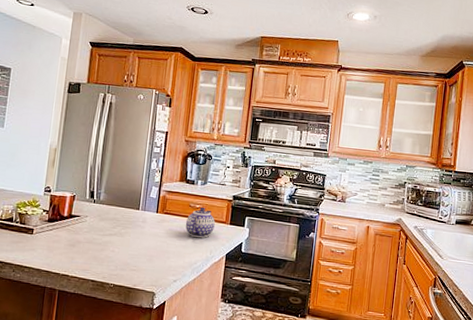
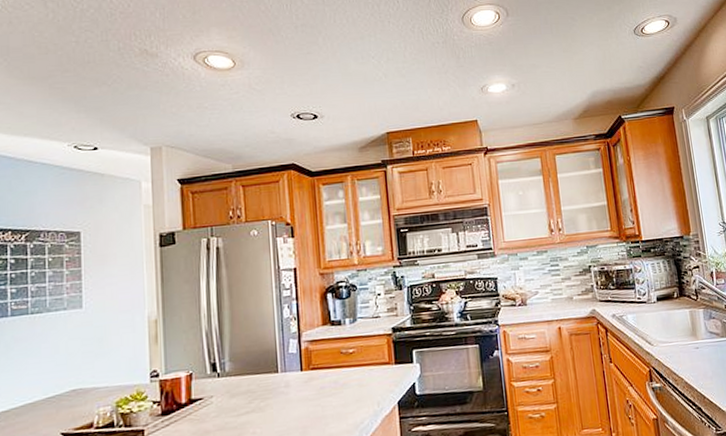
teapot: present [185,207,215,238] -> none [339,350,377,390]

